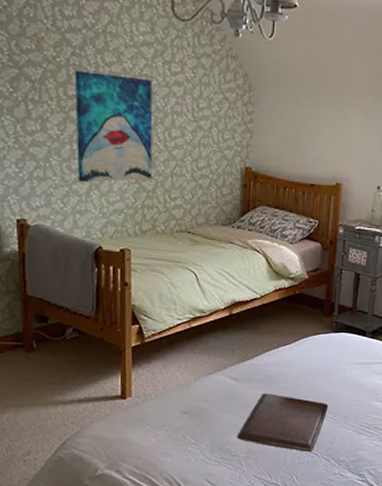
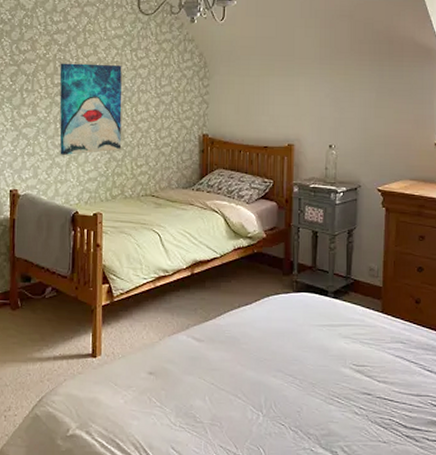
book: present [236,393,328,452] -> none [200,355,293,421]

